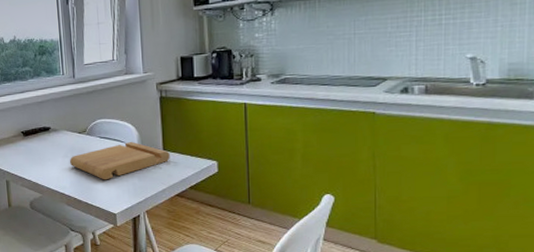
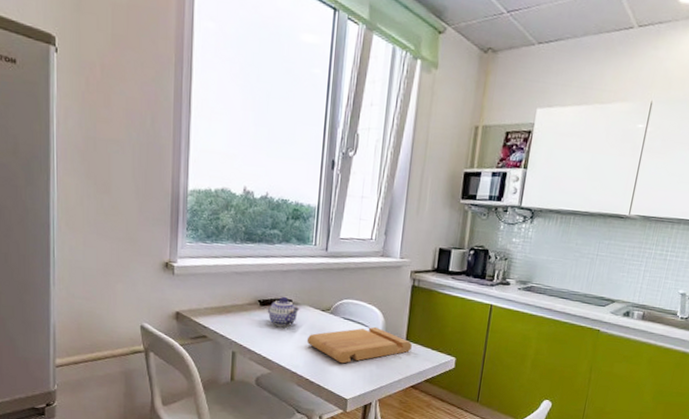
teapot: none [30,125,59,153] -> present [267,296,300,327]

